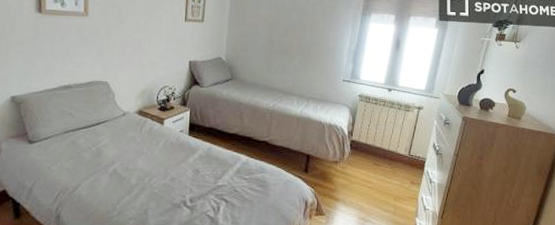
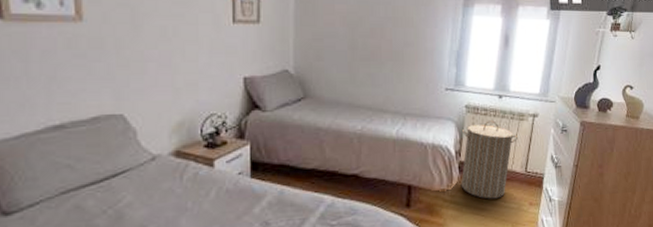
laundry hamper: none [351,109,403,175] -> present [461,120,518,199]

